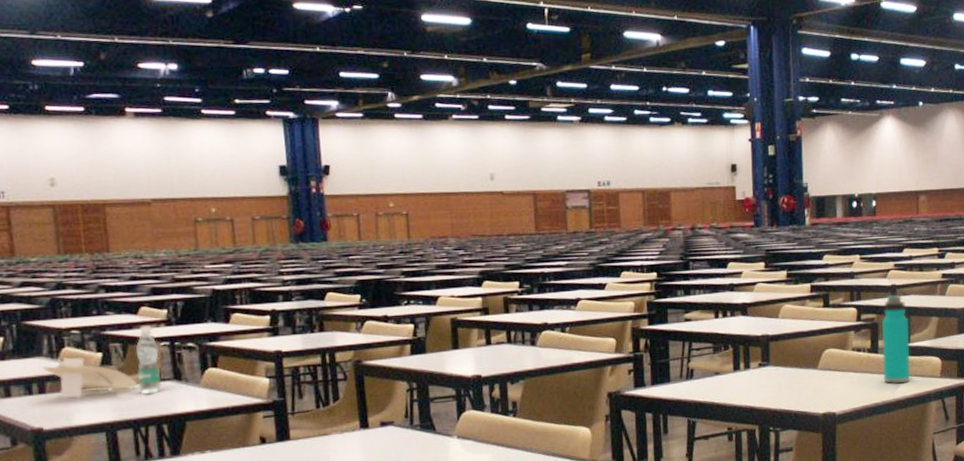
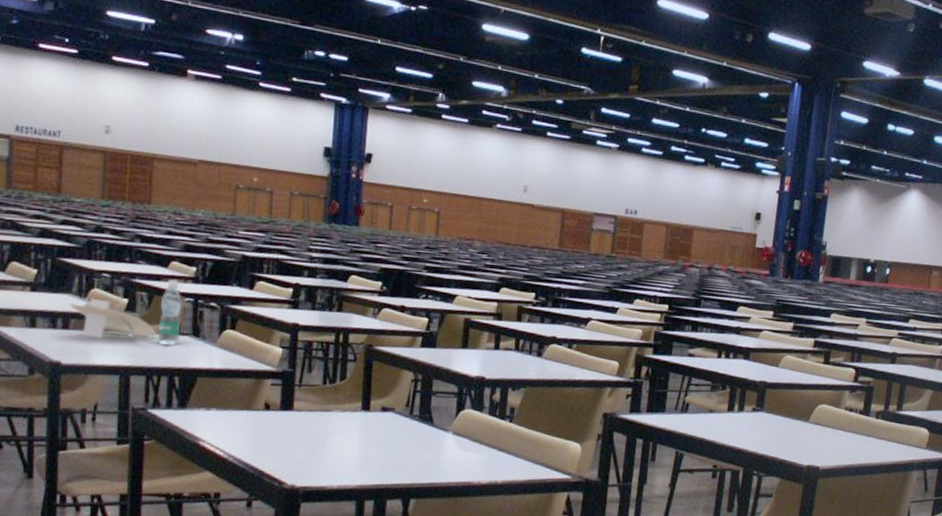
water bottle: present [882,294,911,384] -> none [871,361,904,449]

